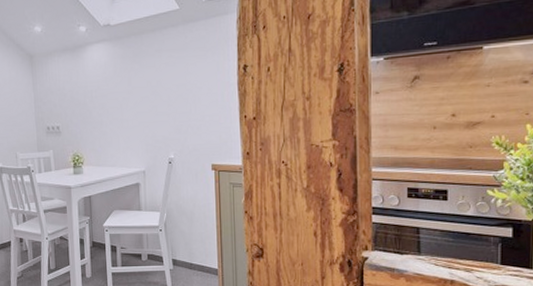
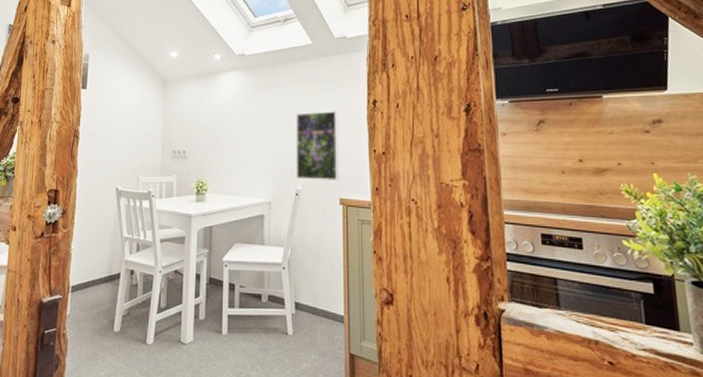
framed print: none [165,78,211,149] -> present [296,111,339,181]

